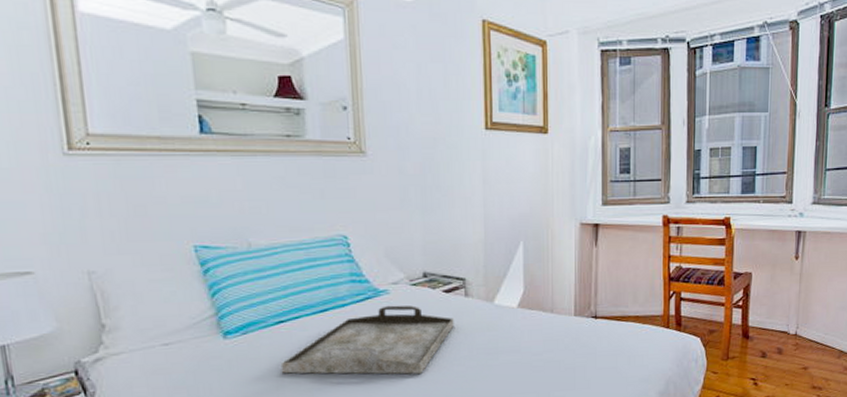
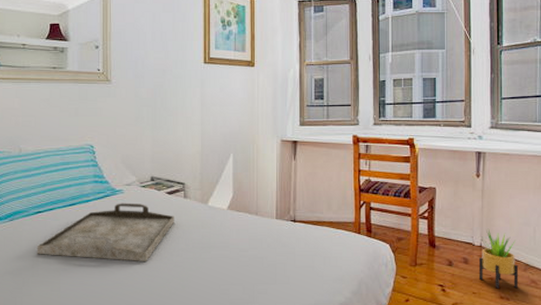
potted plant: none [792,315,833,379] -> present [478,228,519,289]

